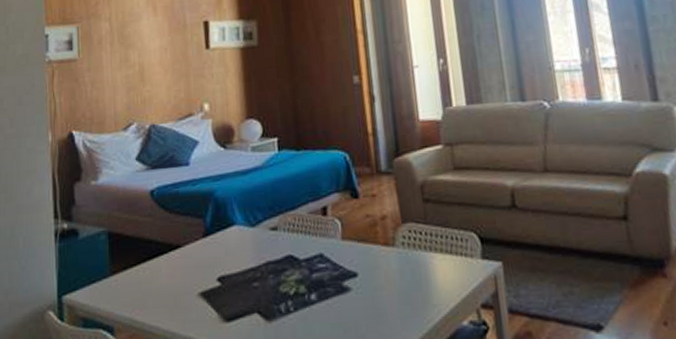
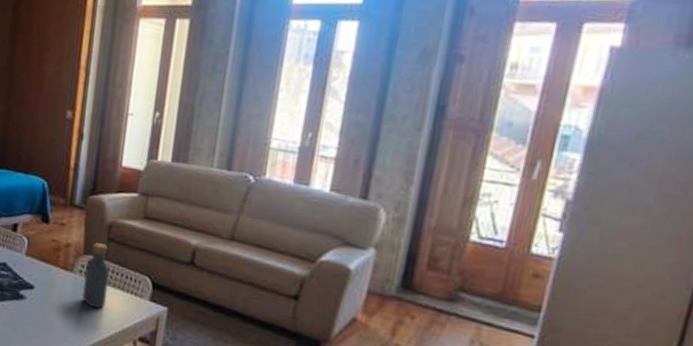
vodka: none [407,207,437,283] -> present [81,243,109,309]

